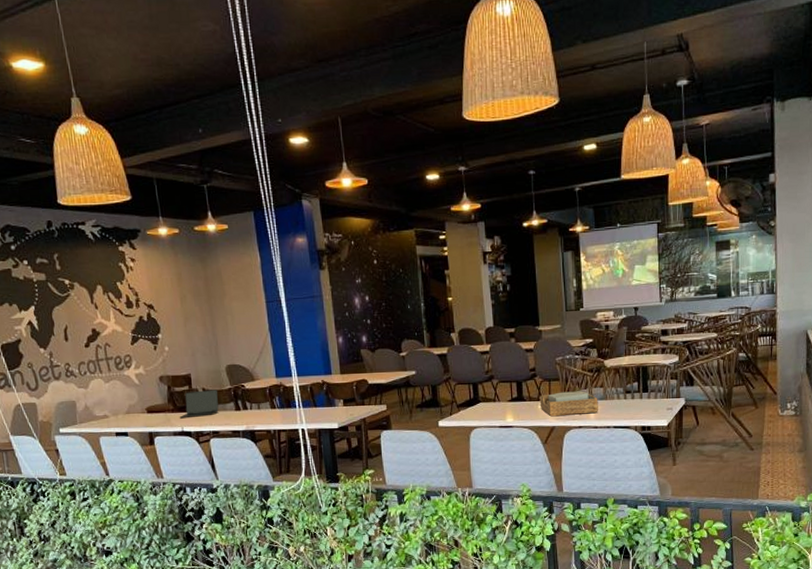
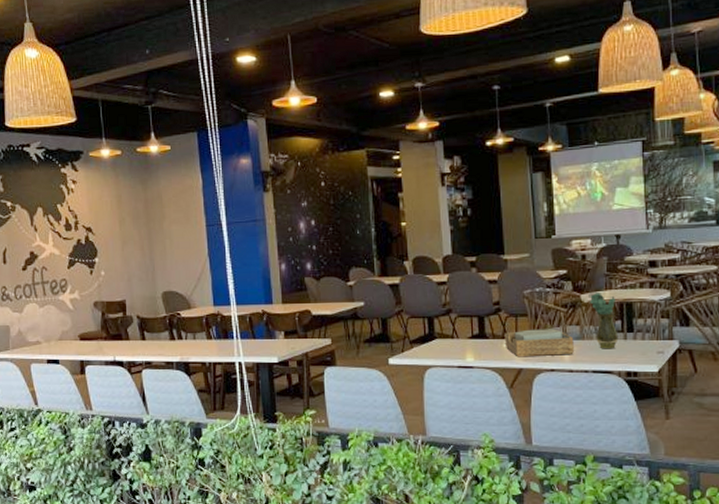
laptop: present [179,390,219,419] -> none [112,317,153,347]
vase: none [611,356,635,408] -> present [588,290,619,349]

